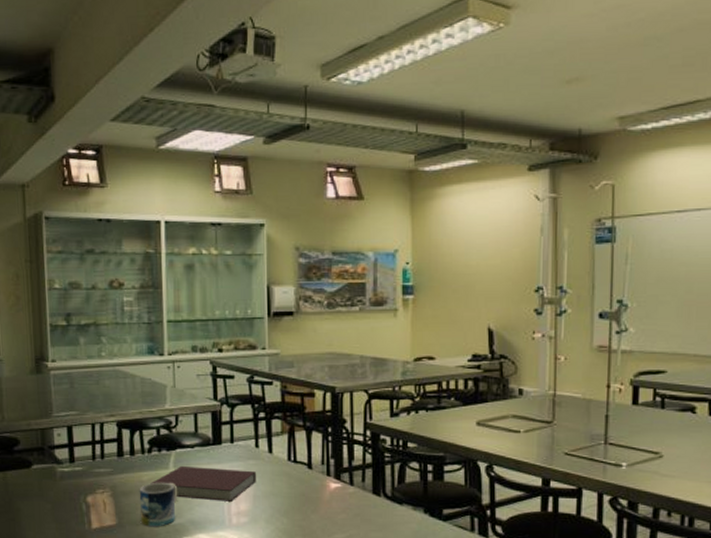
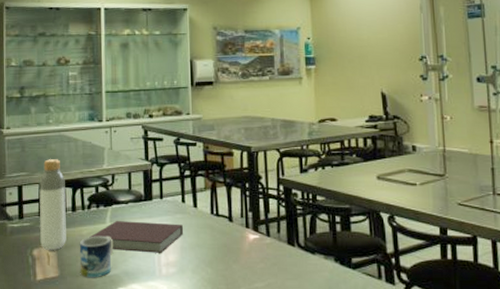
bottle: none [92,397,124,497] -> present [39,159,66,250]

